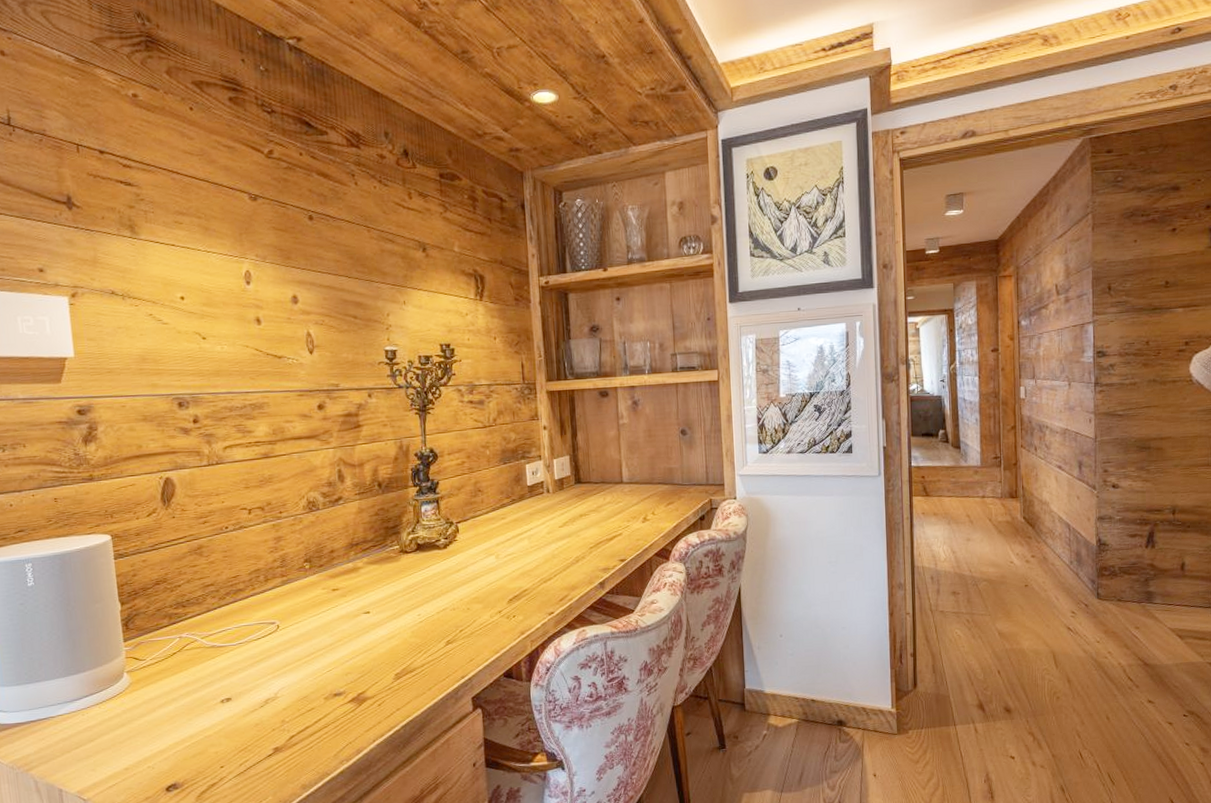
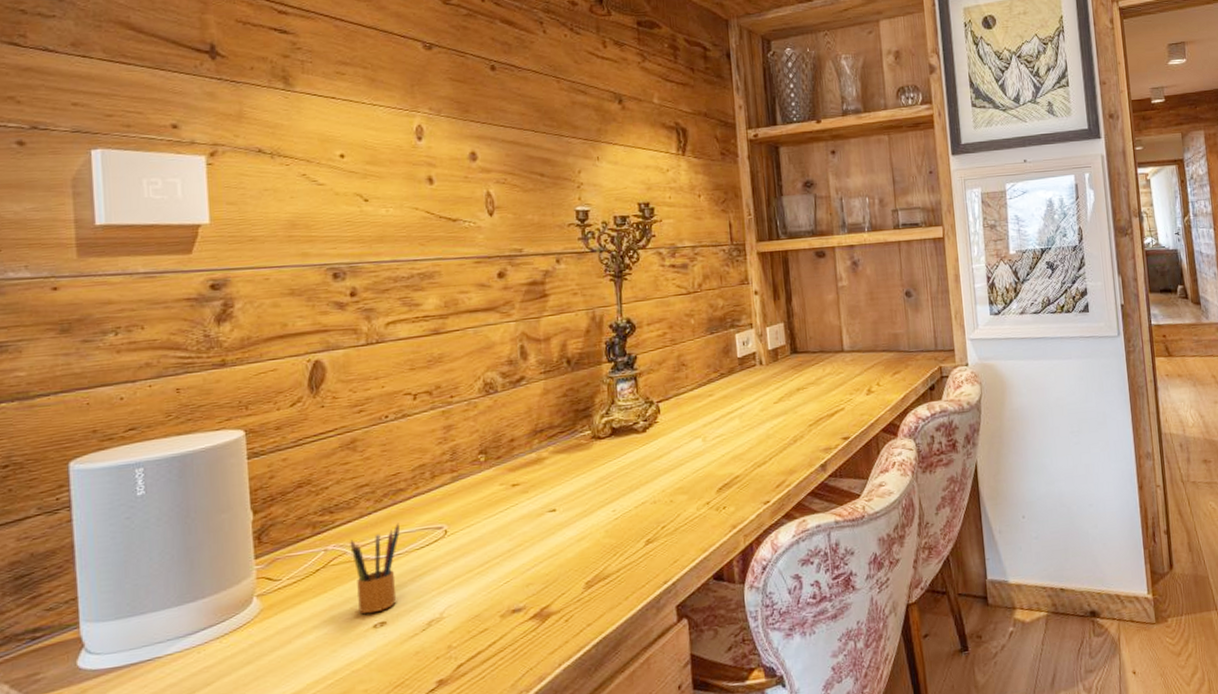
pencil box: none [200,617,240,691] -> present [350,523,400,614]

